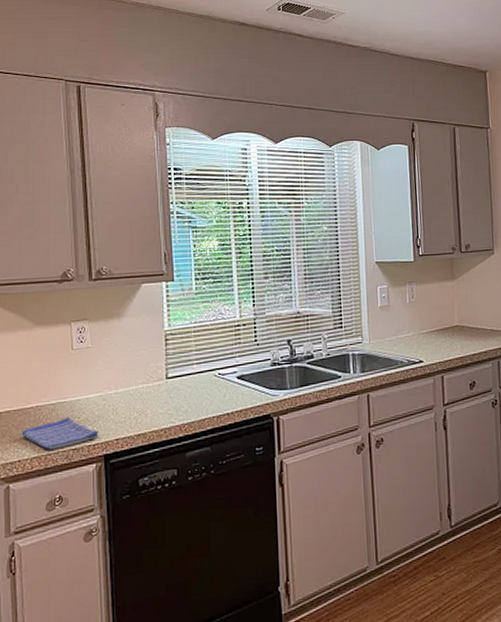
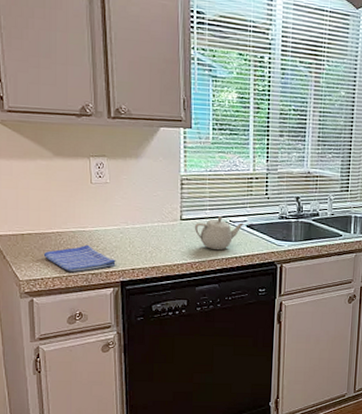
teapot: none [181,370,235,408] -> present [194,216,244,251]

